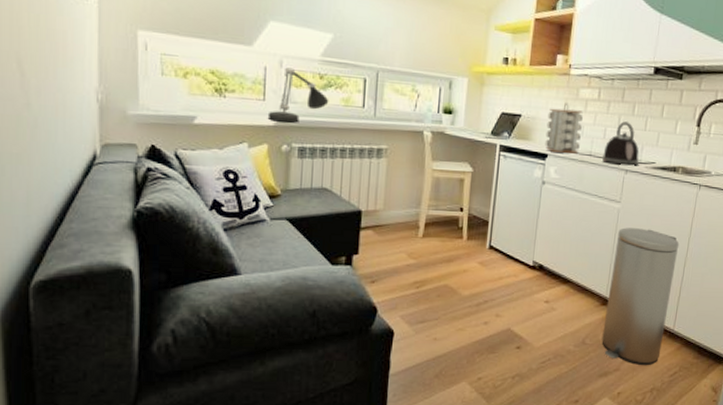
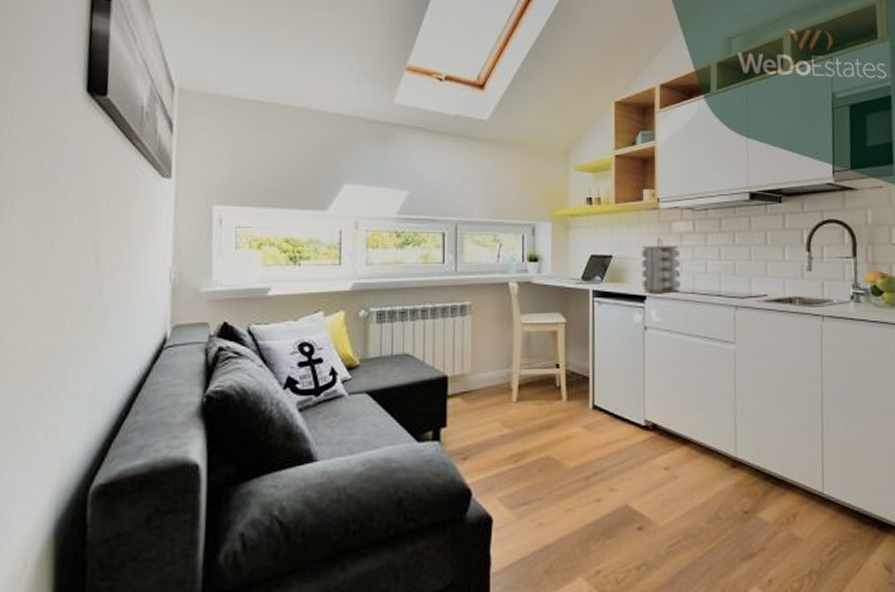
desk lamp: present [267,67,329,123] -> none [343,229,407,286]
kettle: present [601,121,640,167] -> none [706,253,750,302]
pedal bin: present [602,227,680,365] -> none [737,371,813,541]

